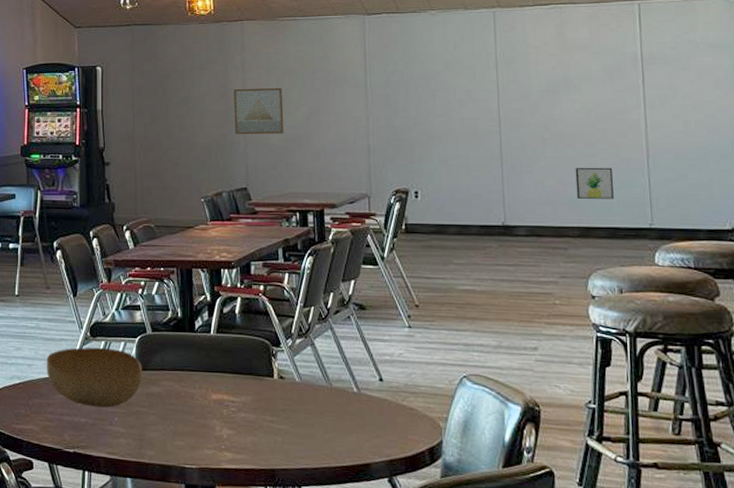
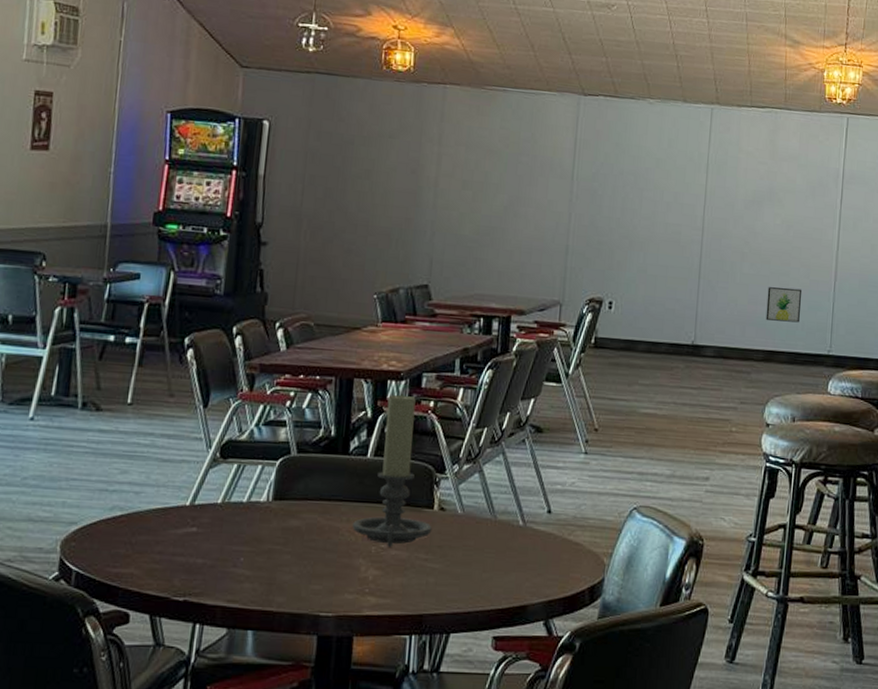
bowl: present [46,347,143,408] -> none [158,471,282,546]
candle holder: none [205,279,274,410] -> present [353,393,432,547]
wall art: present [234,87,284,135] -> none [421,165,481,225]

